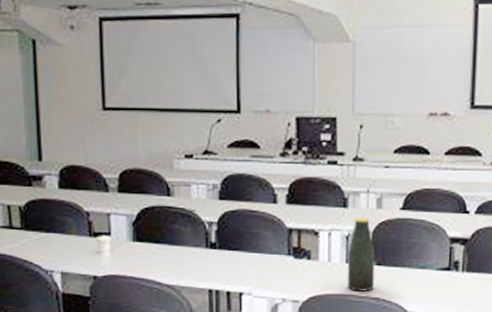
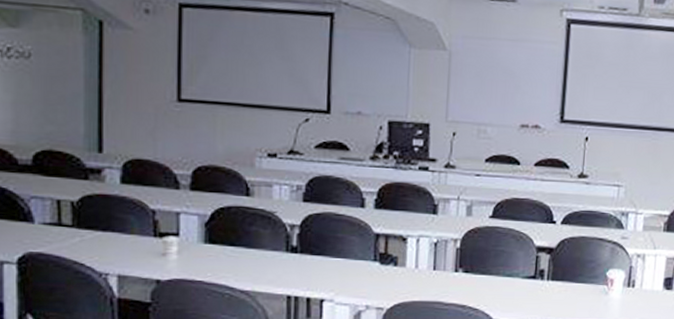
bottle: present [347,218,376,291] -> none [433,225,463,299]

